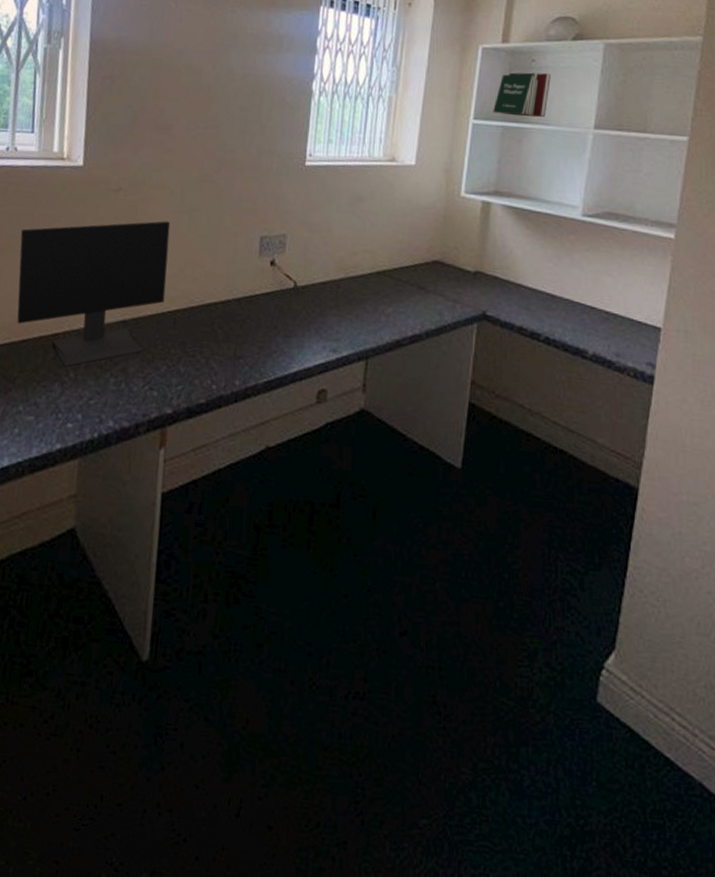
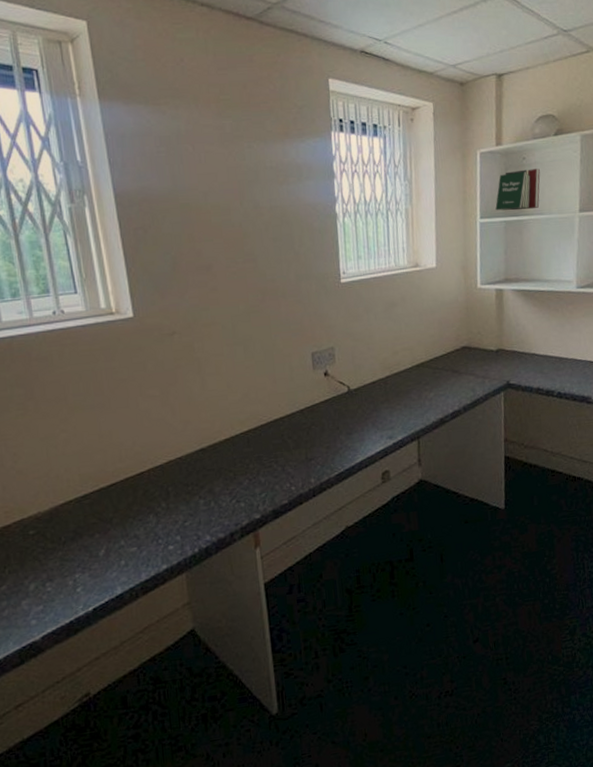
computer monitor: present [17,221,171,367] -> none [86,354,236,499]

